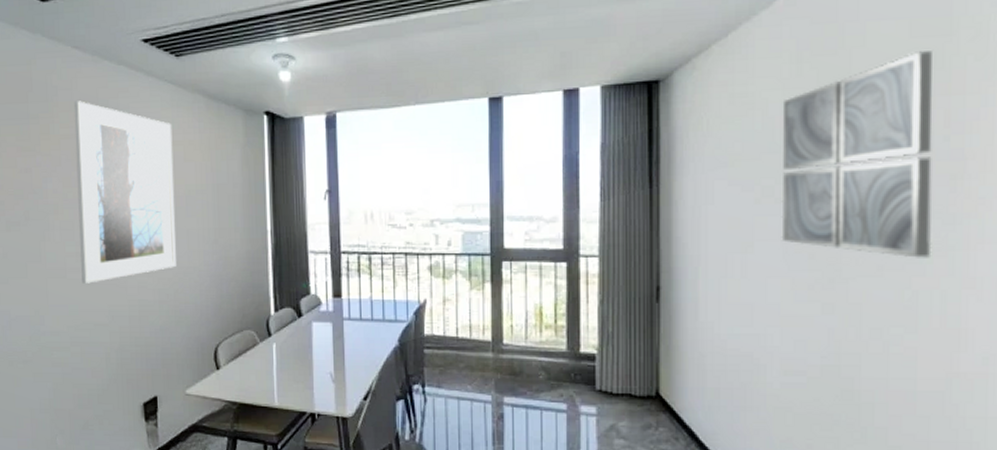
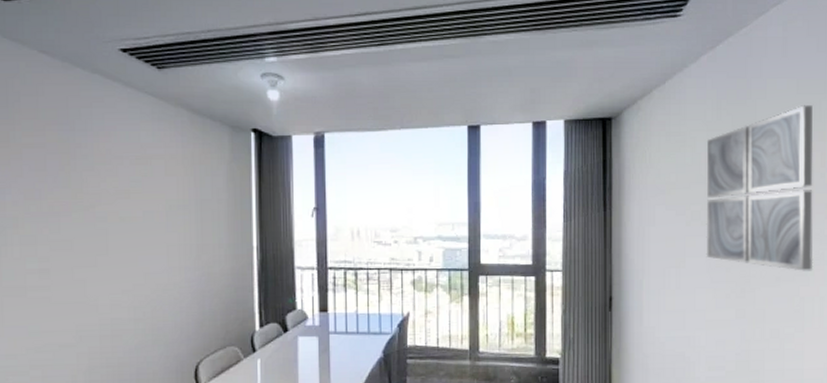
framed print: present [73,101,176,284] -> none [39,108,154,302]

